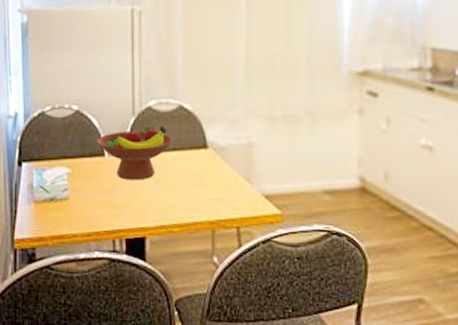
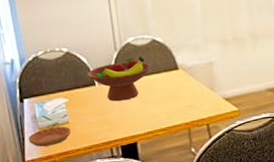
saucer: none [21,202,70,225] -> present [28,126,72,147]

